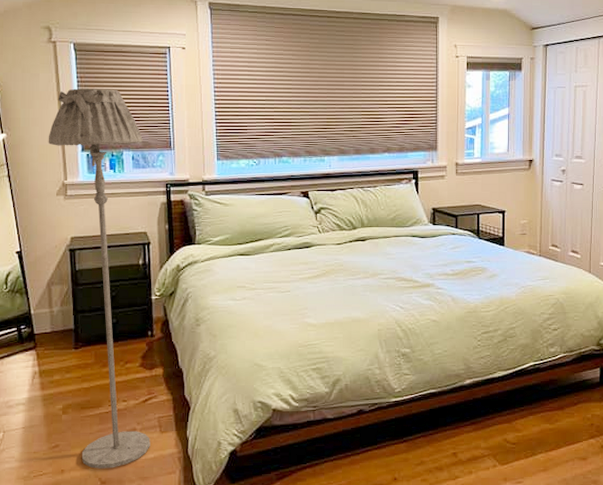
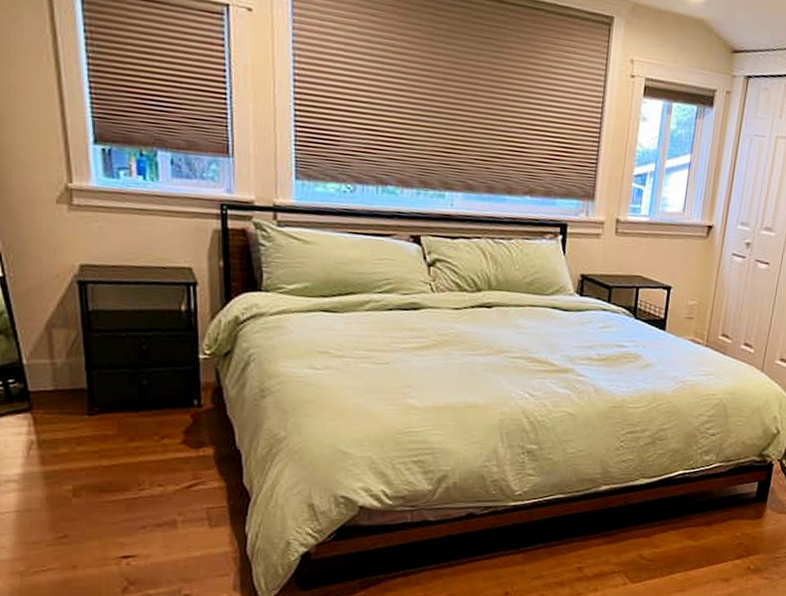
floor lamp: present [48,88,150,469] -> none [41,47,196,567]

